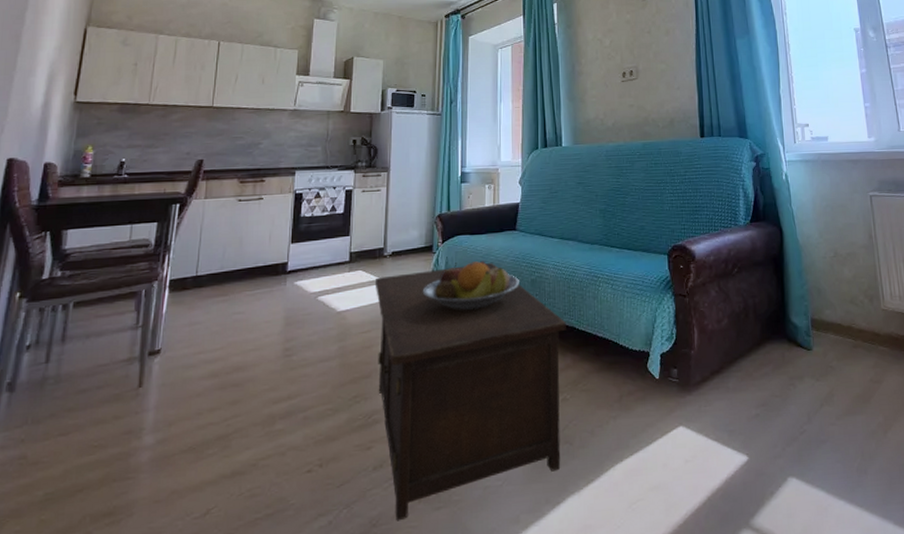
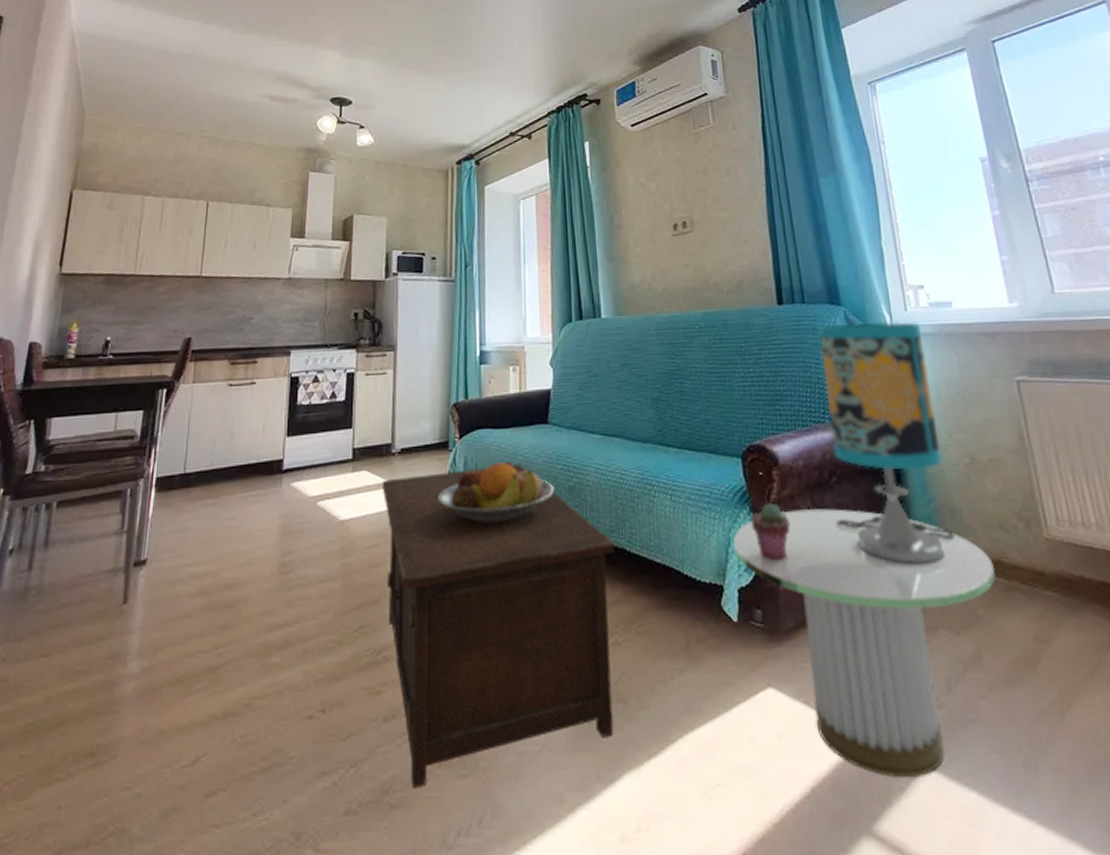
side table: none [659,292,847,485] -> present [733,508,996,777]
potted succulent: none [673,288,702,332] -> present [751,502,790,561]
table lamp: none [729,151,820,332] -> present [818,321,955,566]

